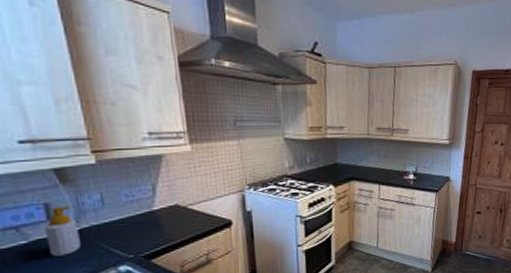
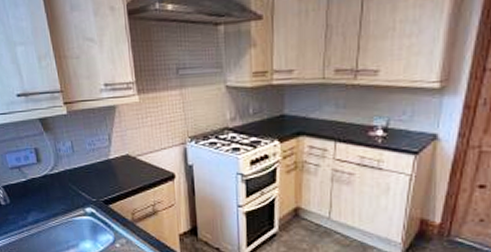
soap bottle: present [44,206,81,257] -> none [35,151,59,194]

